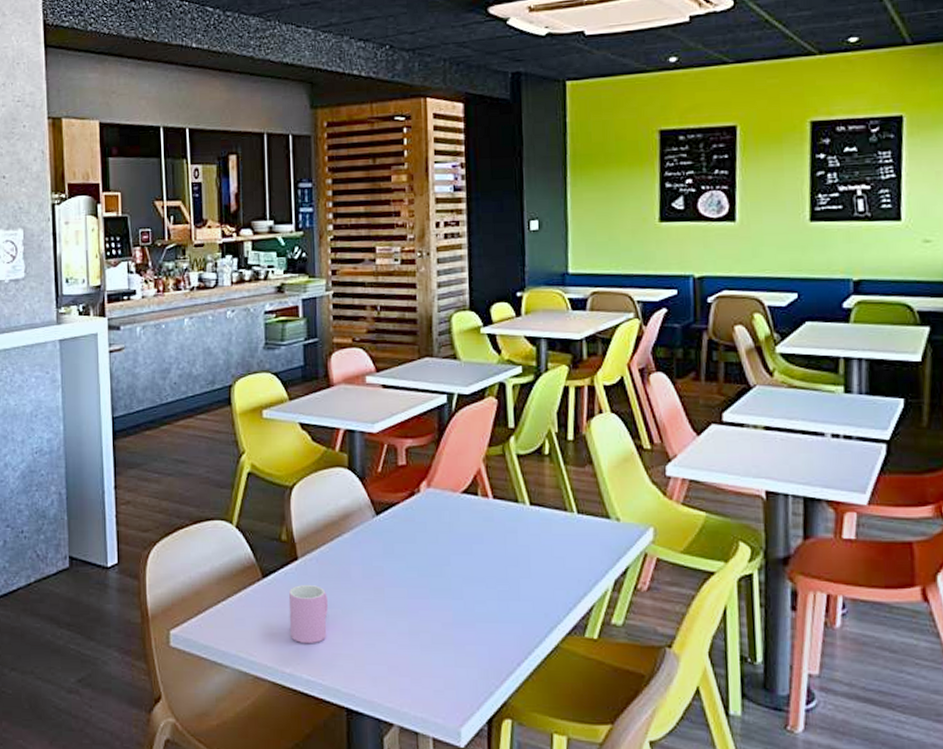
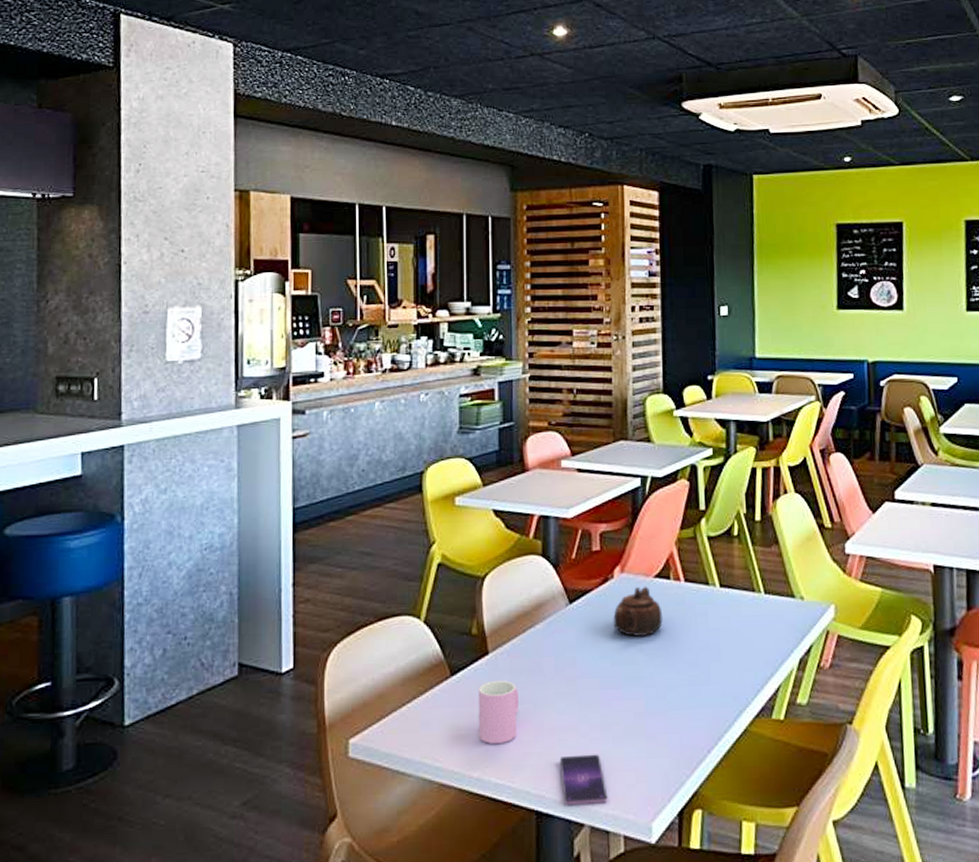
smartphone: none [368,659,417,706] -> present [559,754,608,806]
teapot: none [420,501,471,550] -> present [613,586,663,637]

